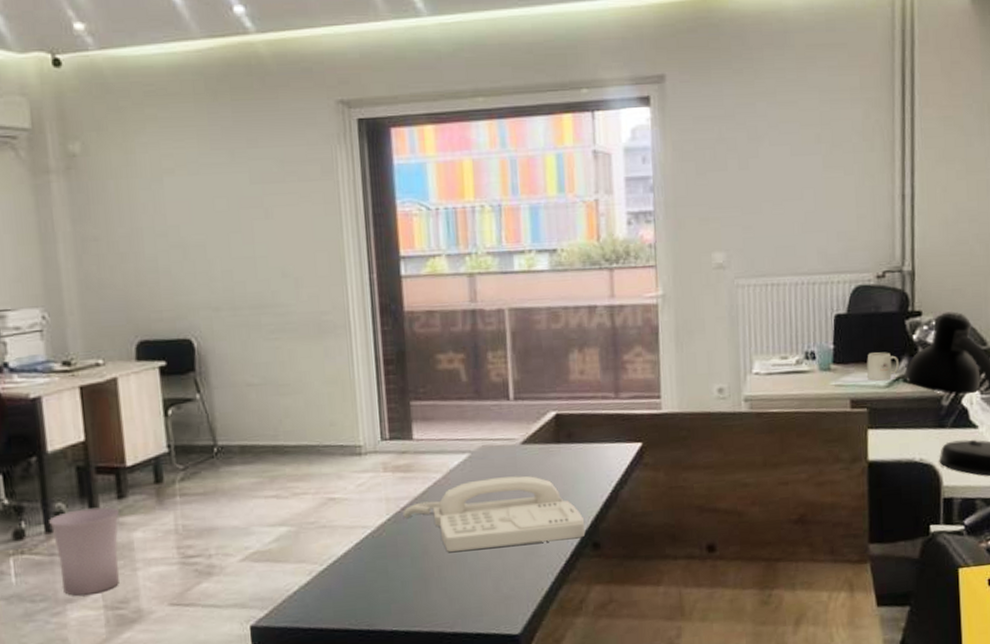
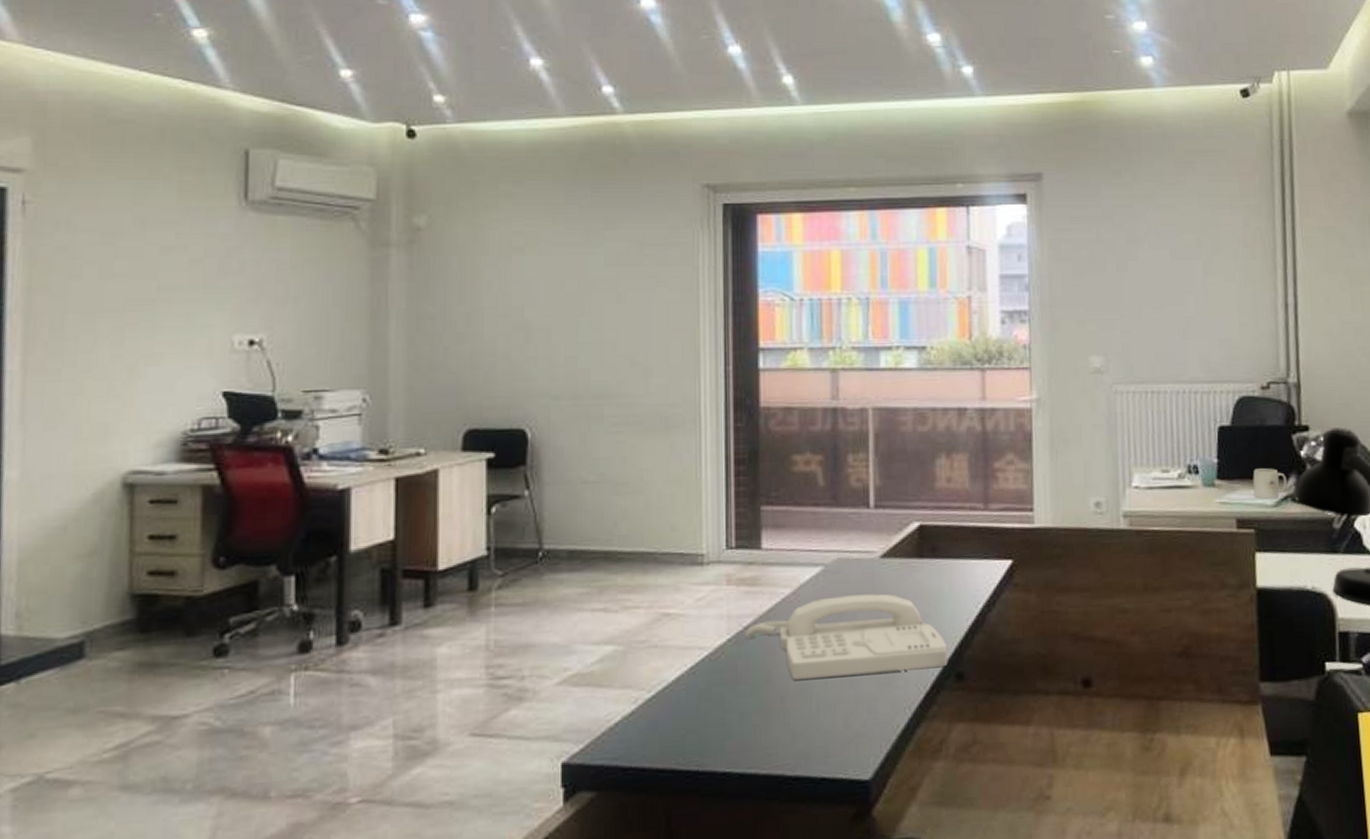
waste bin: present [49,507,119,596] -> none [342,616,424,722]

